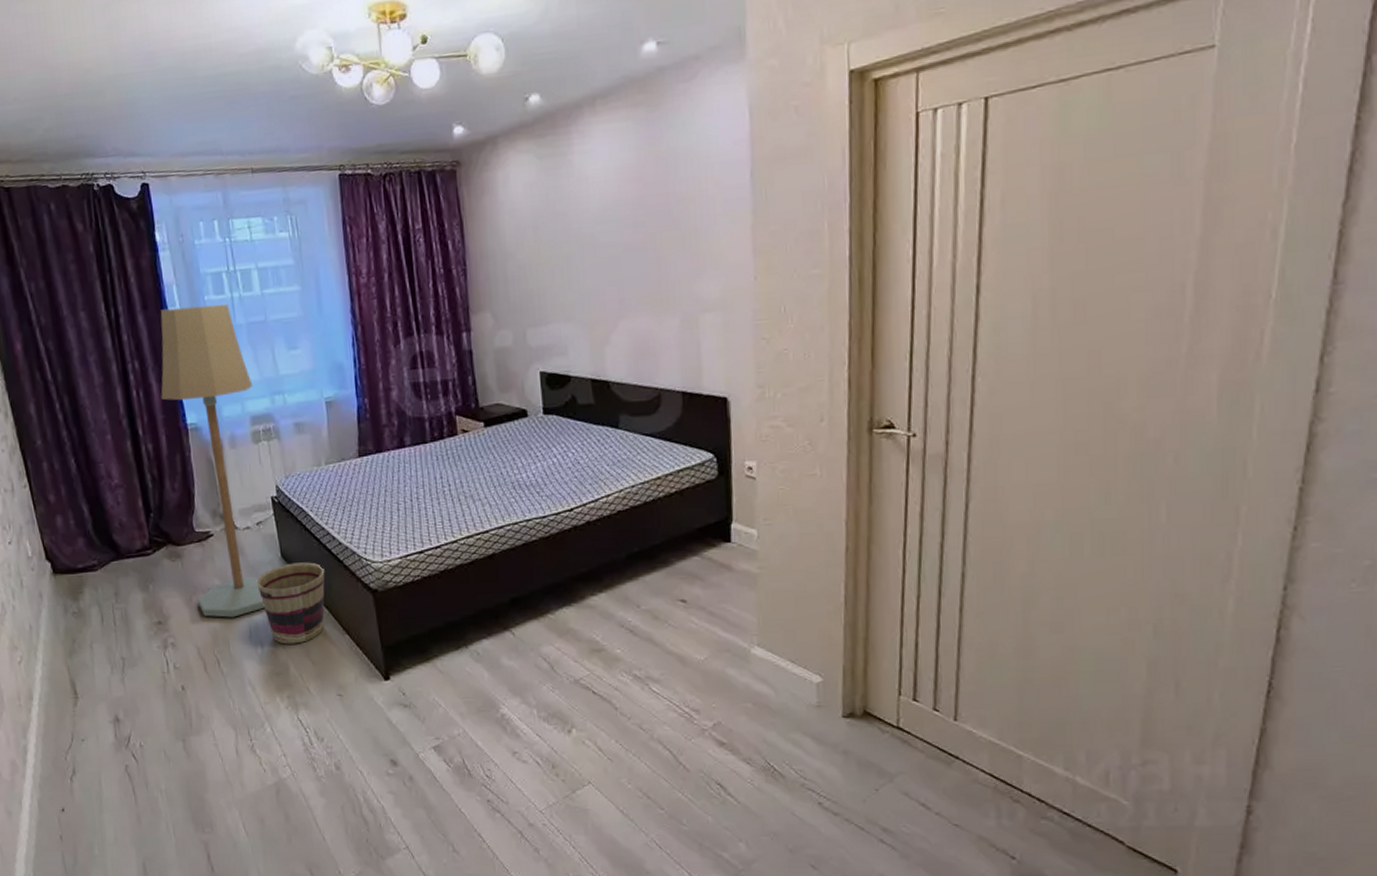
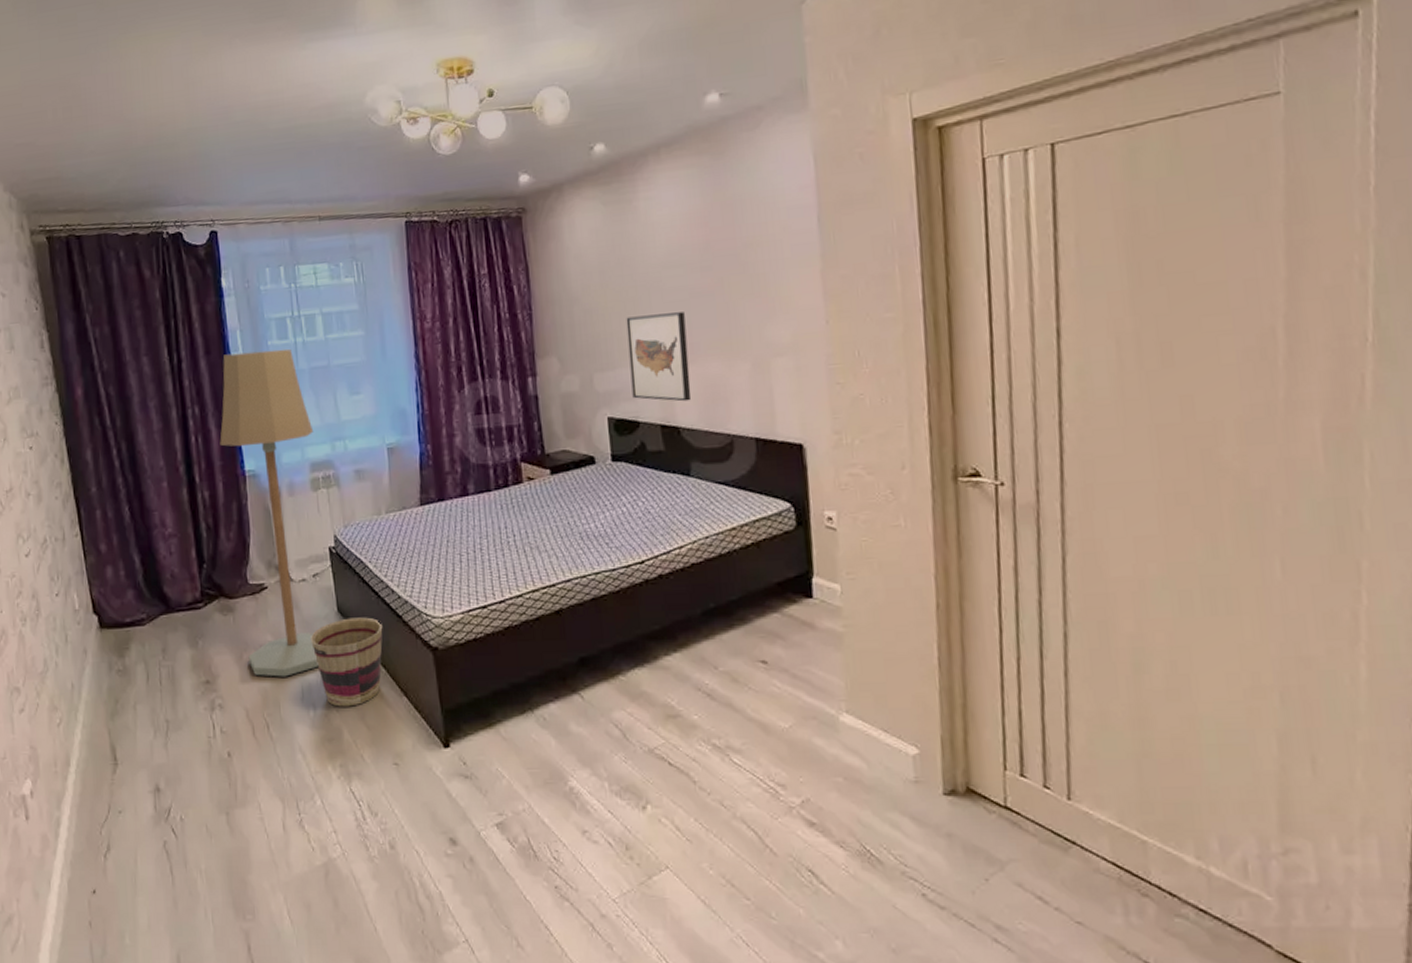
wall art: none [559,268,622,357] -> present [626,312,692,402]

